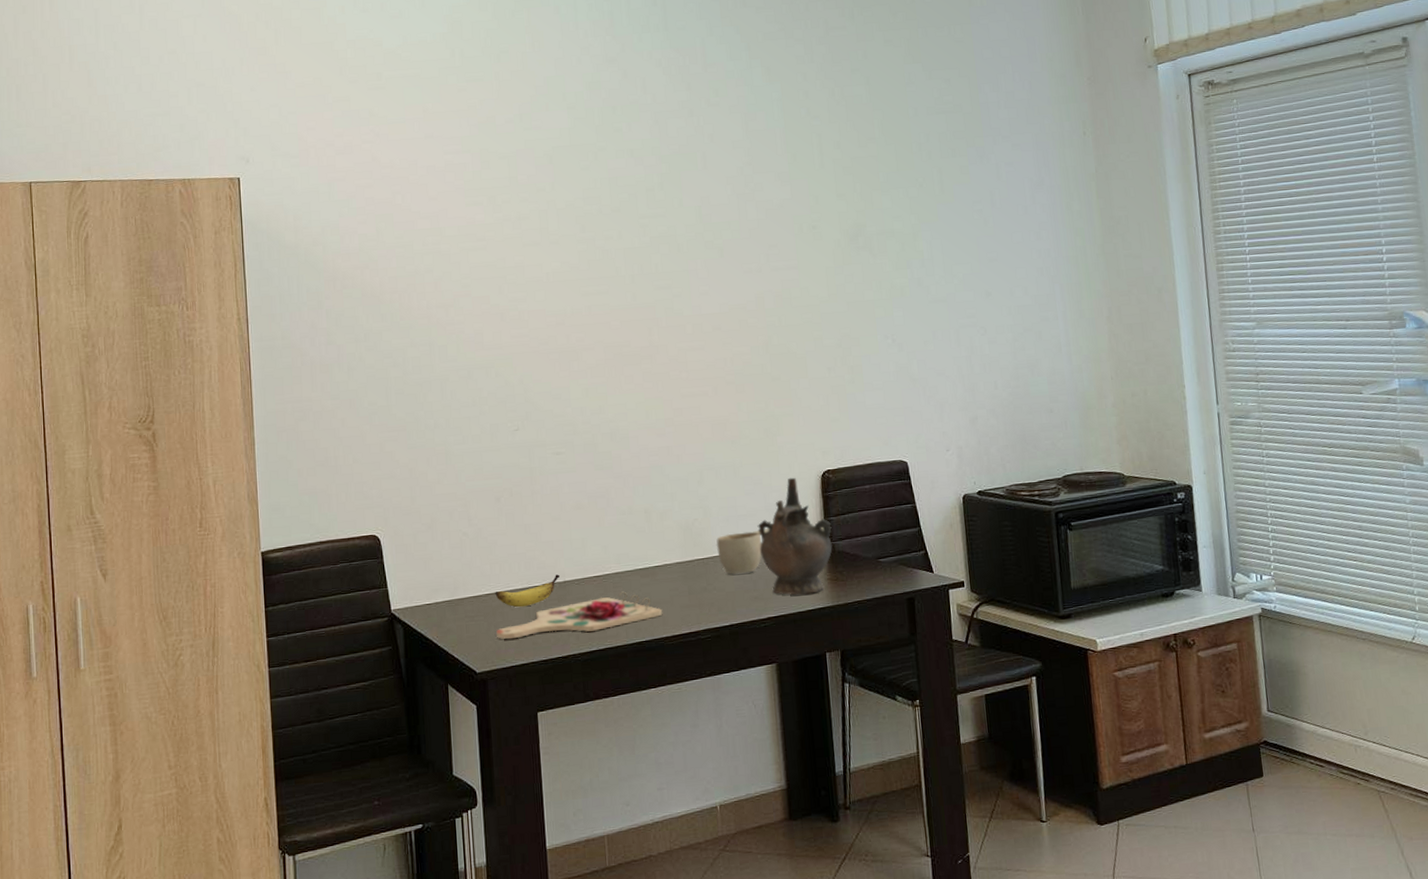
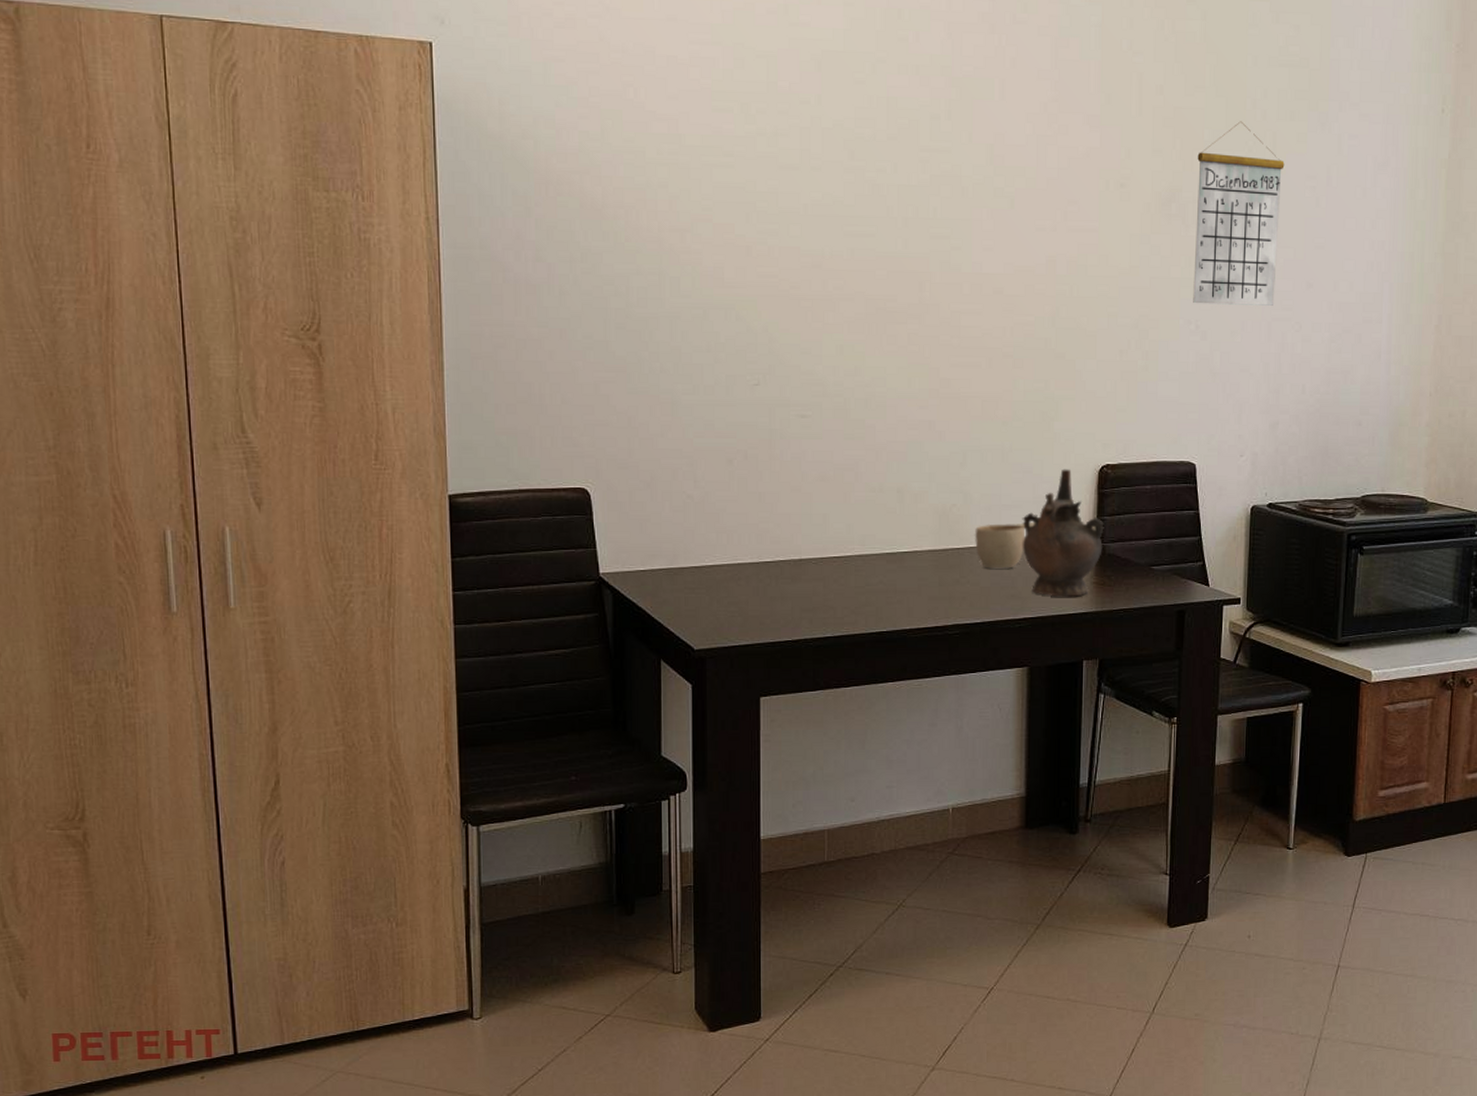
banana: present [495,574,561,608] -> none [720,551,796,583]
cutting board: present [496,591,663,640] -> none [719,576,908,617]
calendar: none [876,162,960,321] -> present [1193,121,1285,306]

